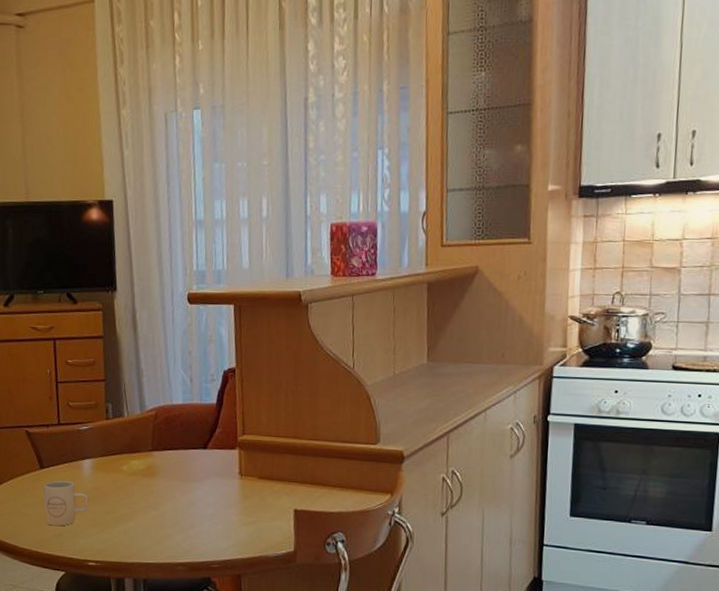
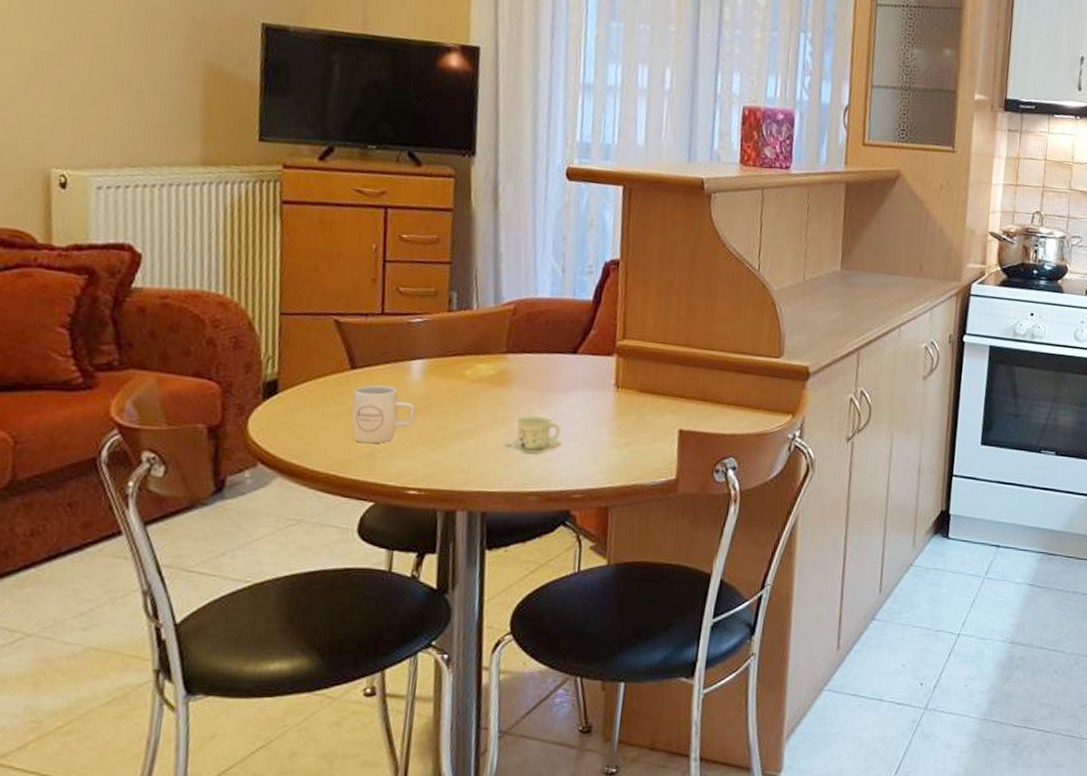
cup and saucer: none [155,501,200,533] -> present [503,415,562,455]

